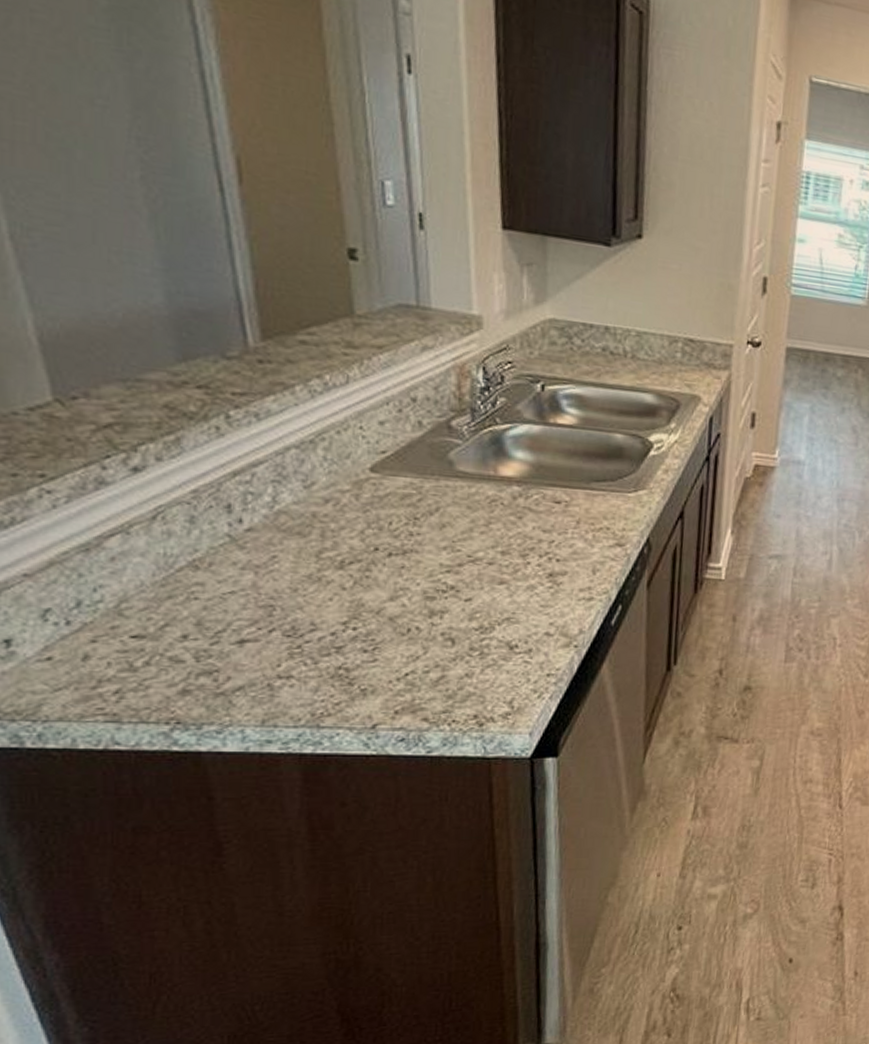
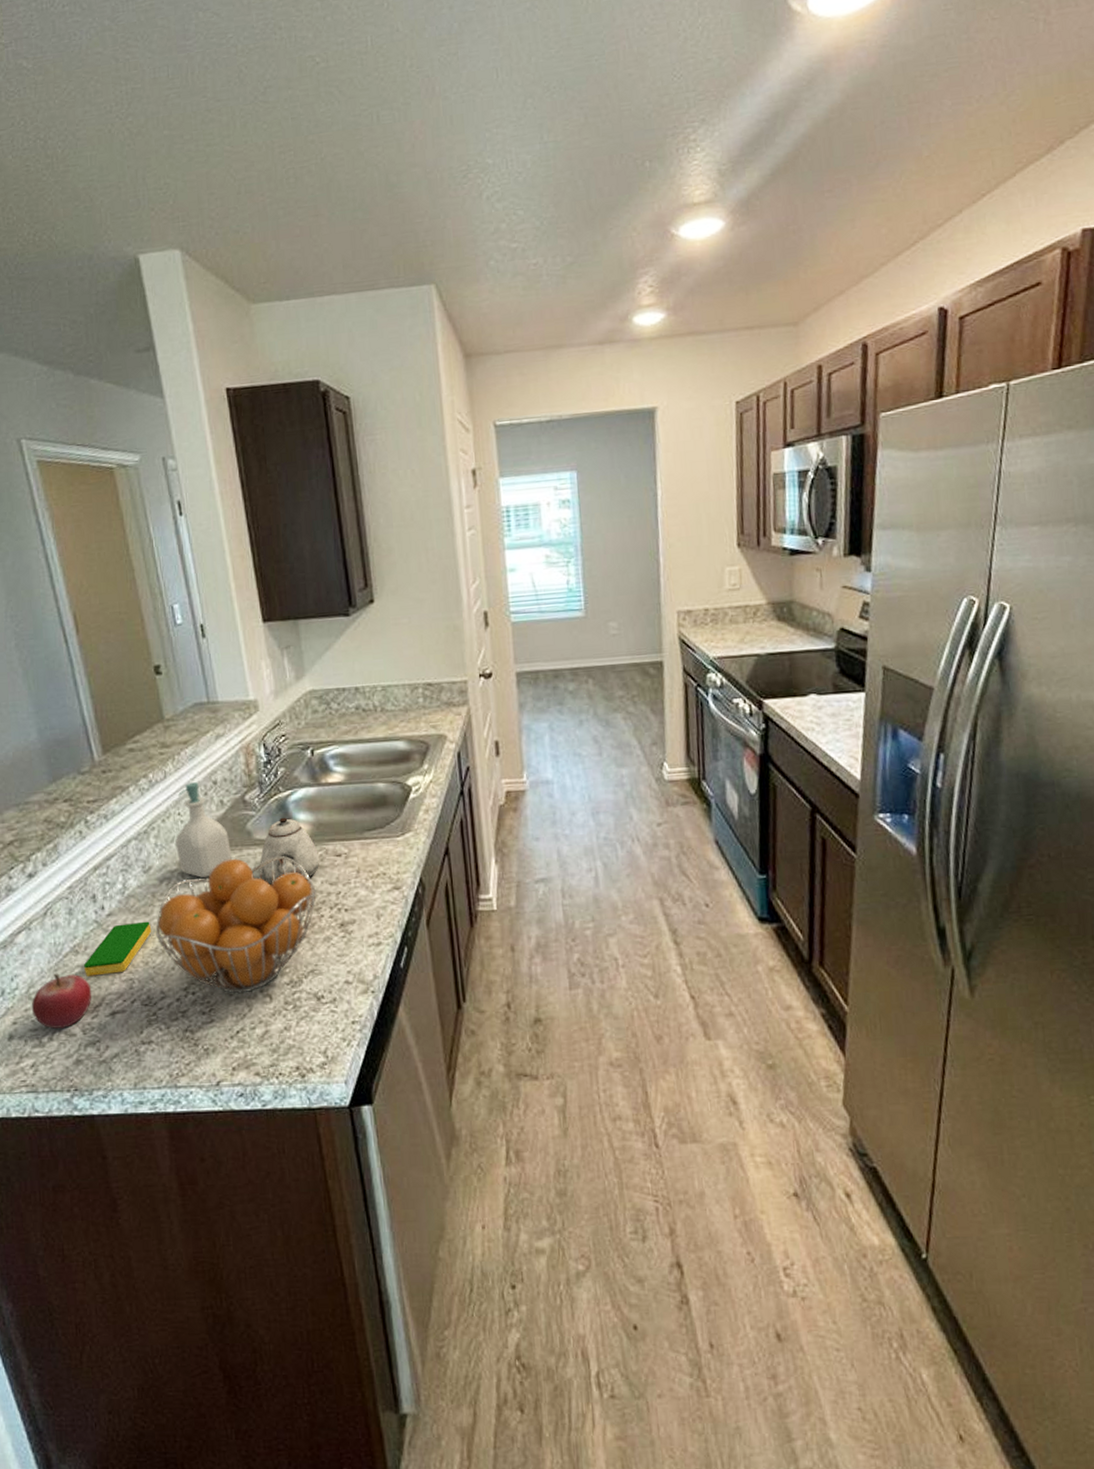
fruit: none [121,588,214,653] -> present [31,973,92,1029]
dish sponge: none [204,542,307,598] -> present [83,921,152,976]
fruit basket: none [312,488,525,634] -> present [155,856,316,994]
soap bottle: none [351,394,426,505] -> present [175,782,233,879]
teapot: none [459,452,535,523] -> present [259,817,320,885]

